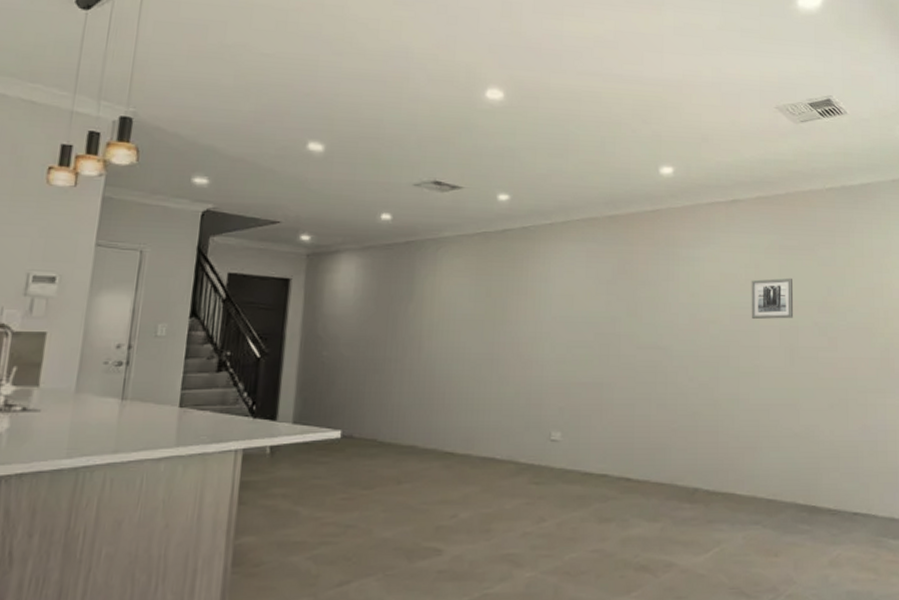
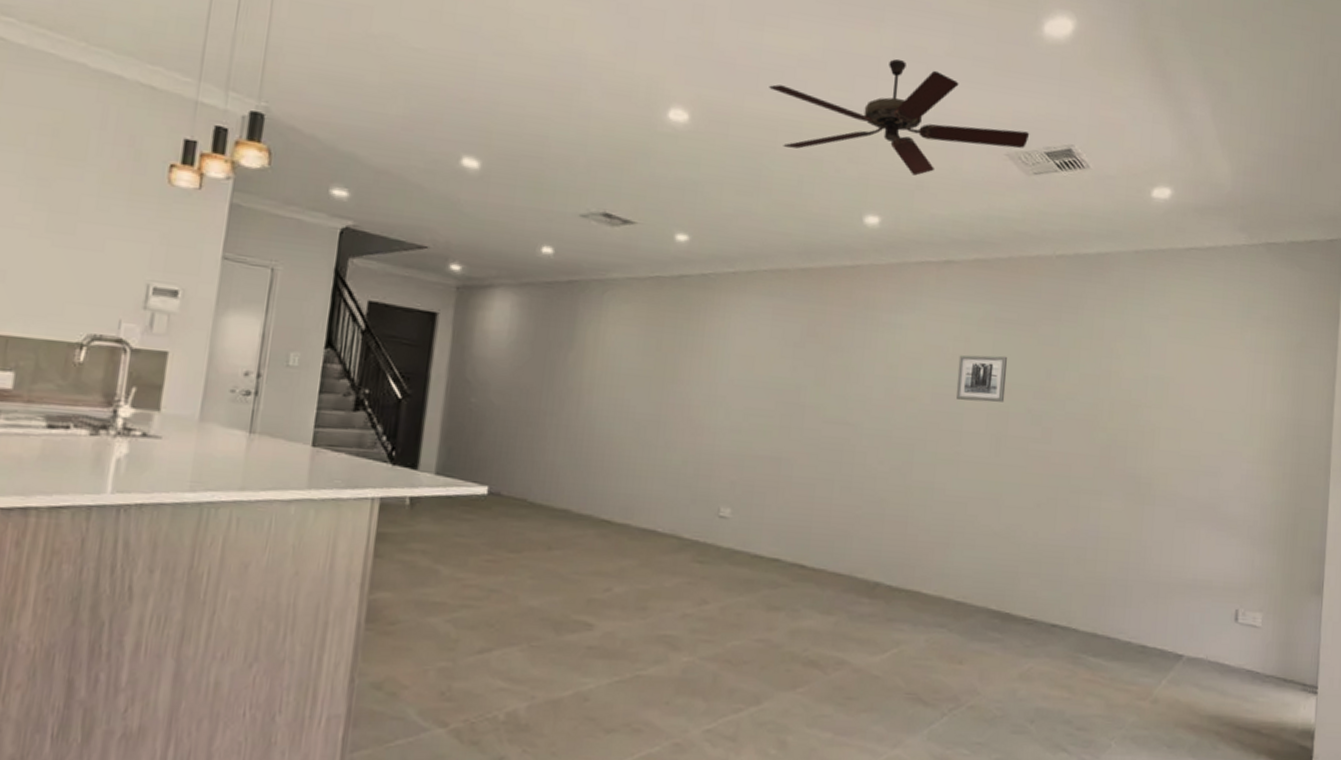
ceiling fan: none [571,35,794,130] -> present [769,58,1030,176]

